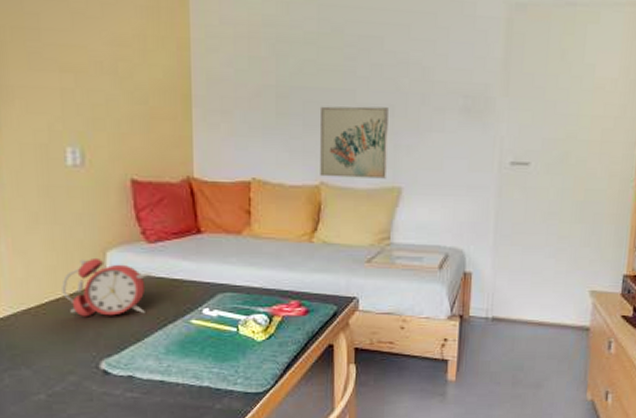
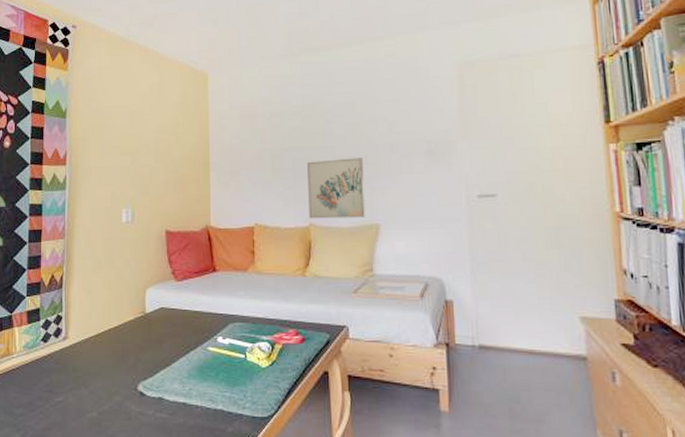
alarm clock: present [62,257,152,317] -> none [114,294,179,345]

